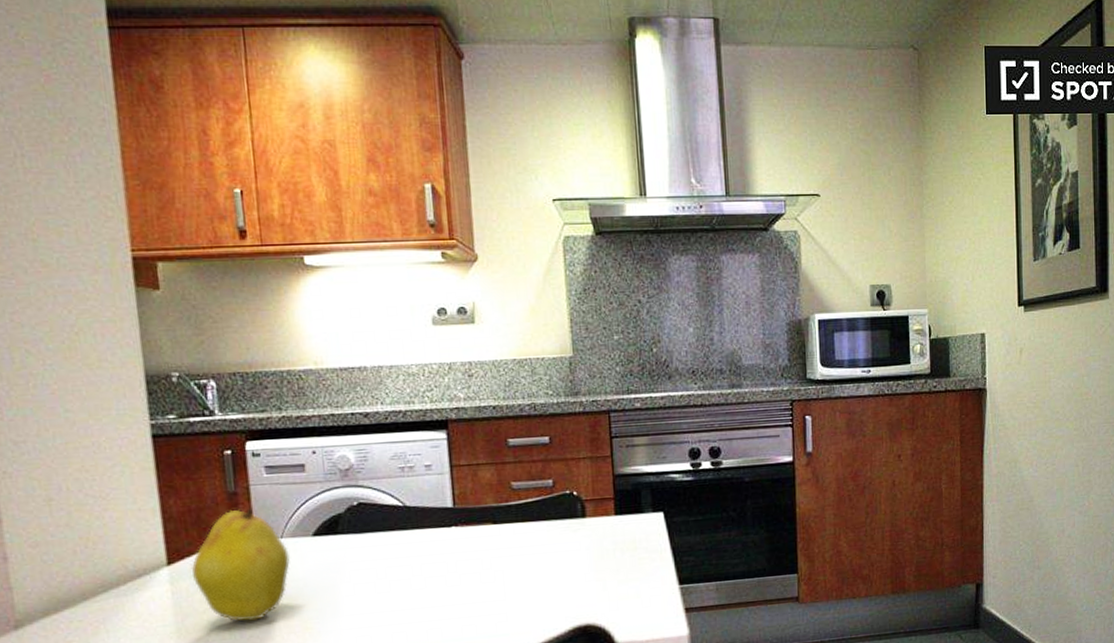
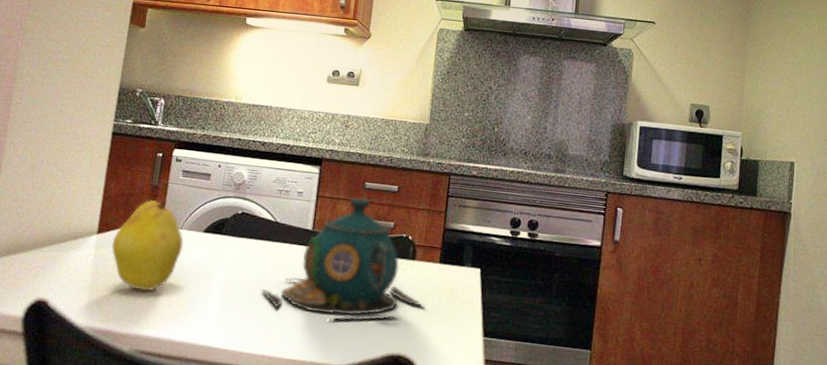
teapot: none [405,457,607,606] -> present [261,197,425,322]

